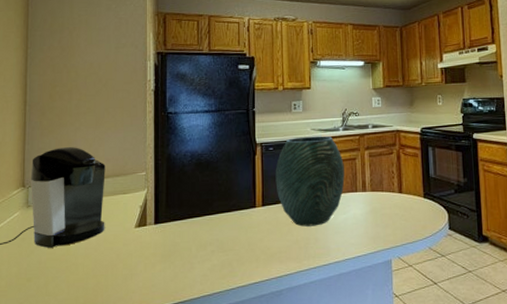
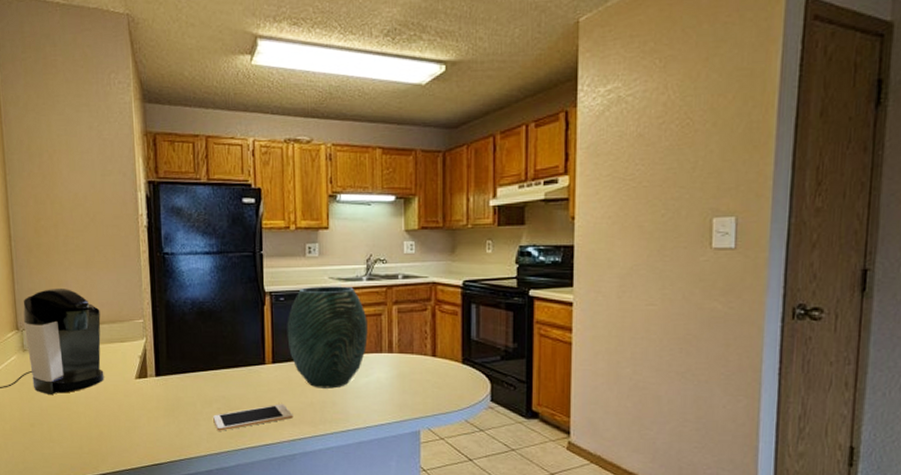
cell phone: none [207,243,281,273] -> present [213,404,293,431]

